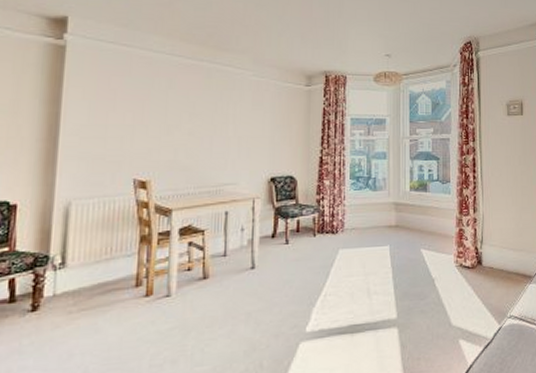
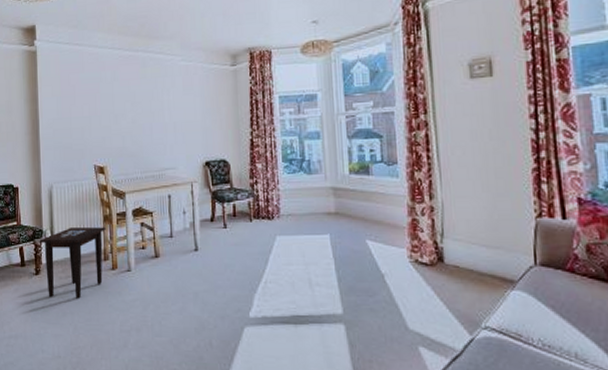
side table: none [42,249,143,337] -> present [39,227,107,299]

